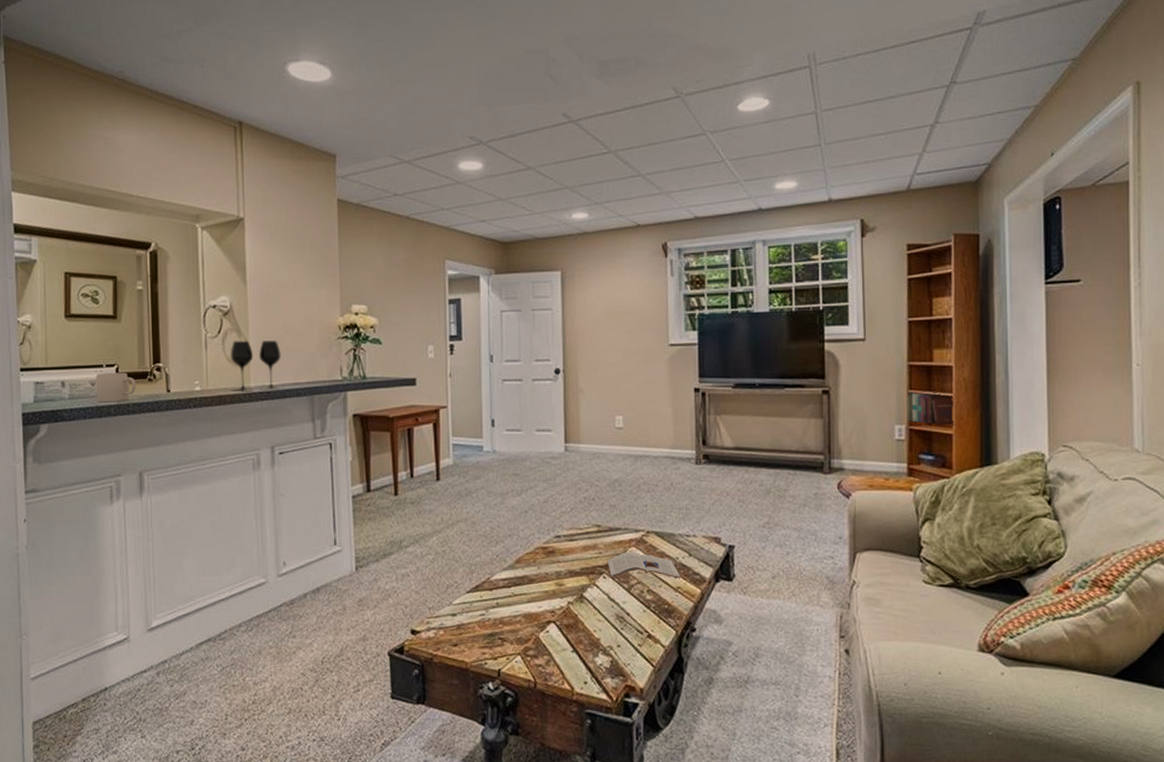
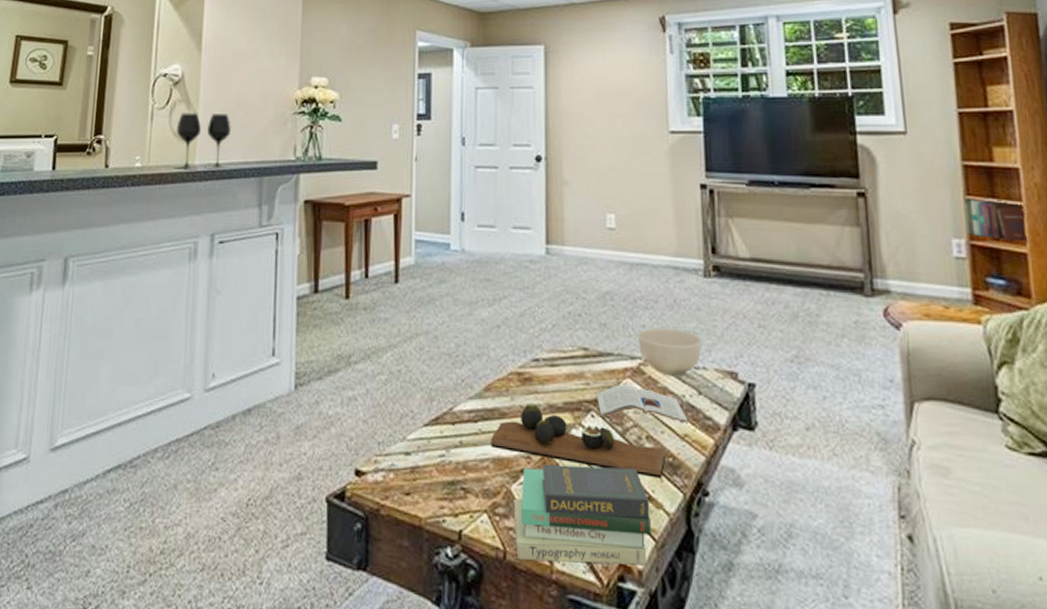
mug: present [95,372,136,403] -> none [30,144,74,177]
decorative tray: none [522,571,662,622] -> present [491,403,665,480]
books: none [542,615,650,688] -> present [514,464,651,565]
bowl: none [641,506,693,543] -> present [637,327,702,376]

